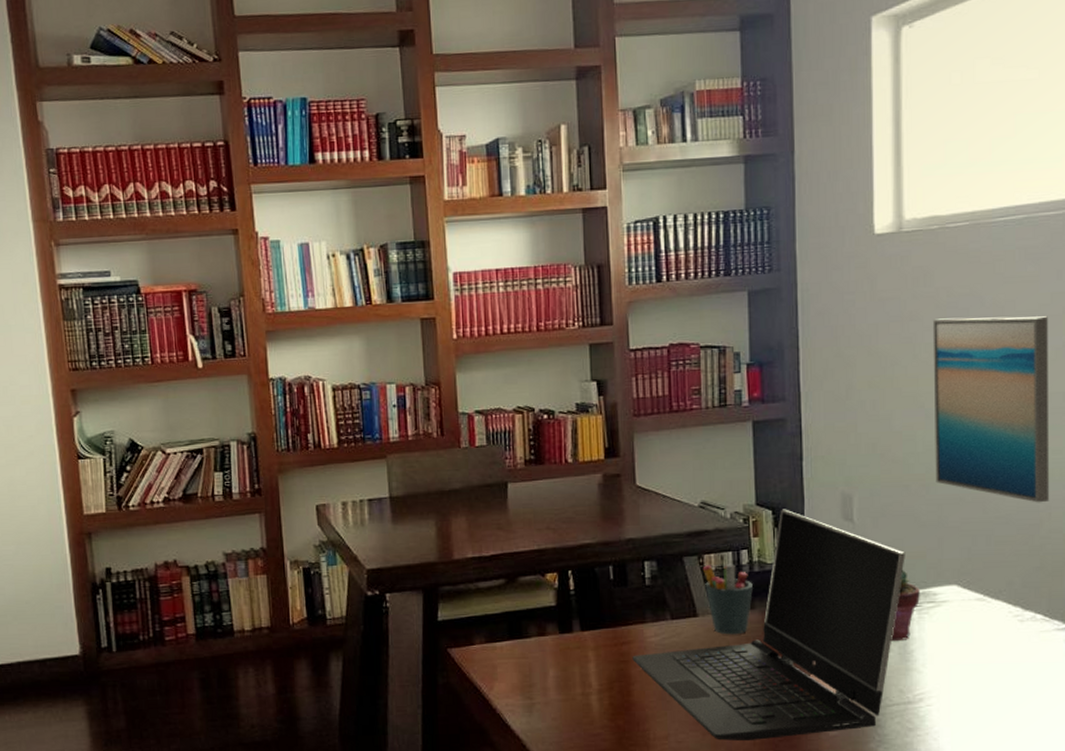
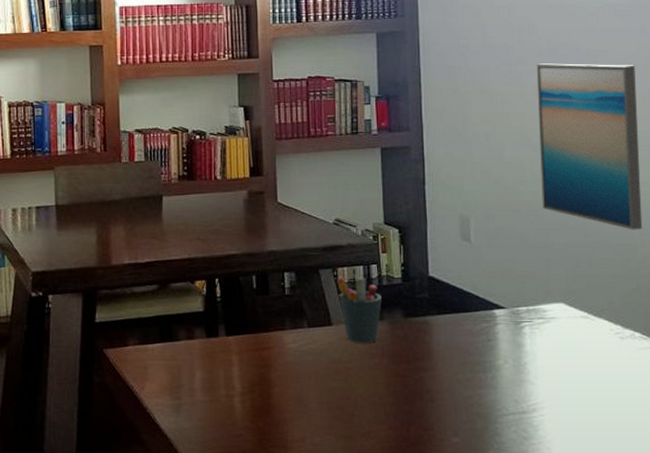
laptop computer: present [632,509,905,741] -> none [272,228,517,445]
potted succulent: present [890,570,920,642] -> none [505,288,531,354]

